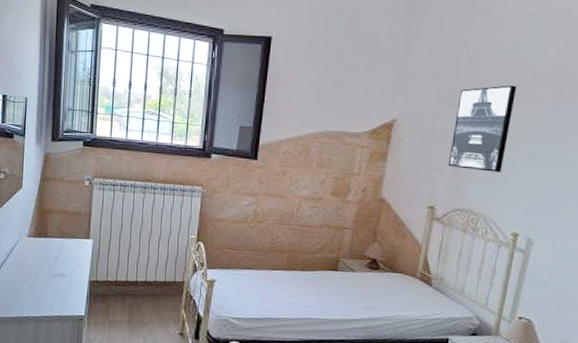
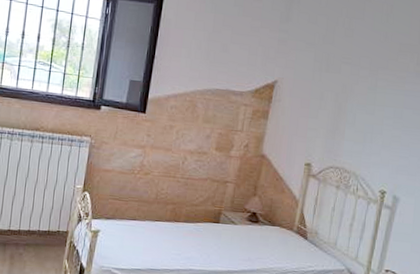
wall art: present [447,85,517,173] -> none [323,54,386,134]

